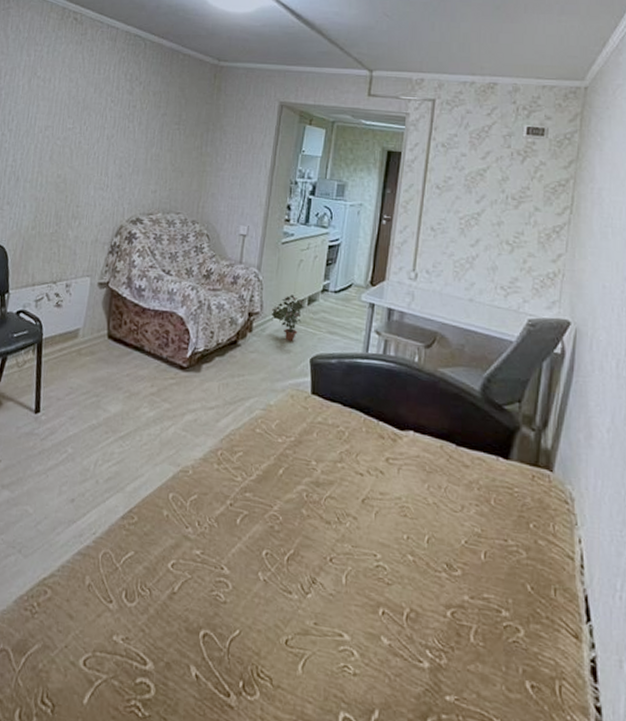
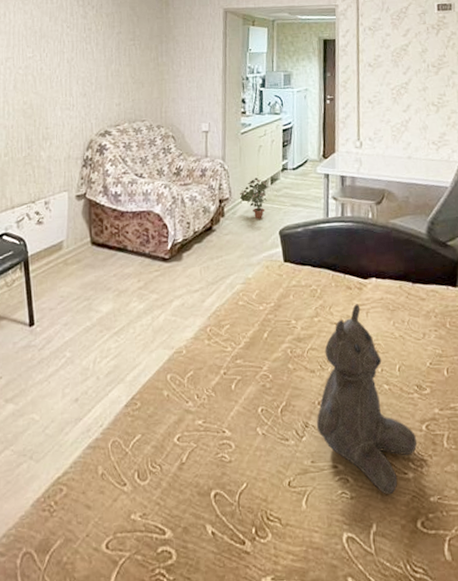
teddy bear: none [324,456,439,682] -> present [316,304,418,495]

